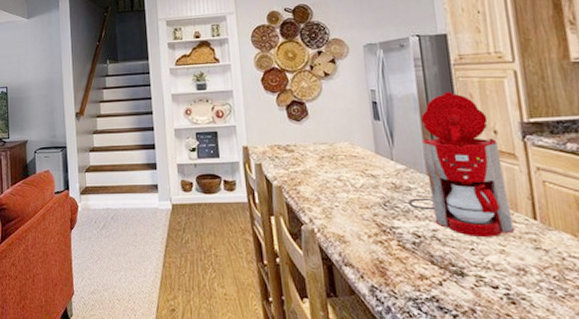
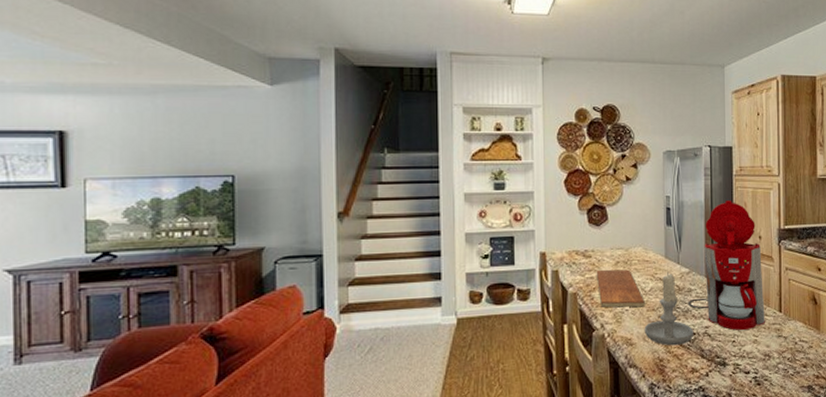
chopping board: none [300,164,358,204] -> present [596,269,646,308]
candle: none [357,169,420,248] -> present [644,272,694,346]

